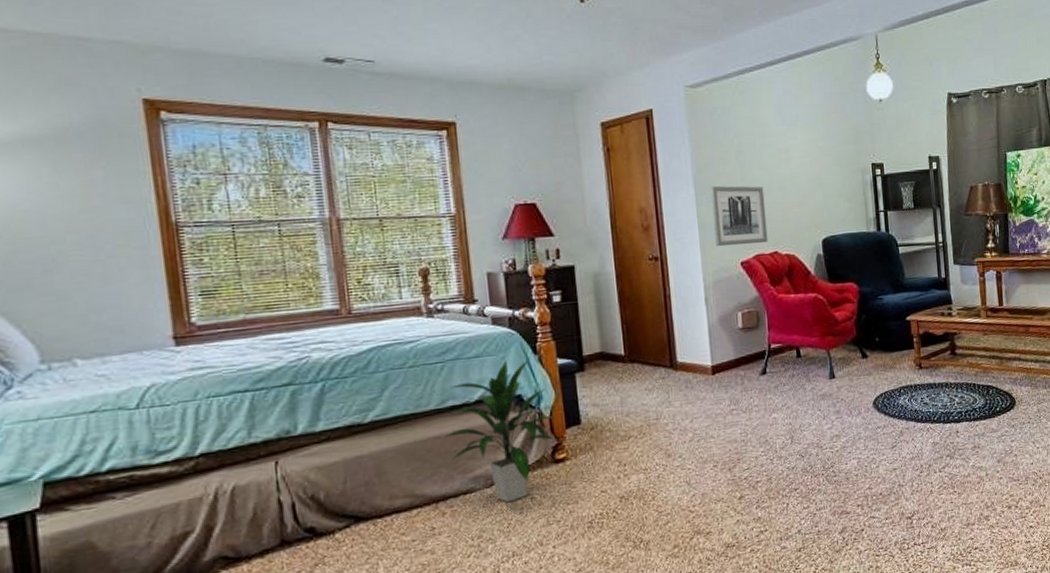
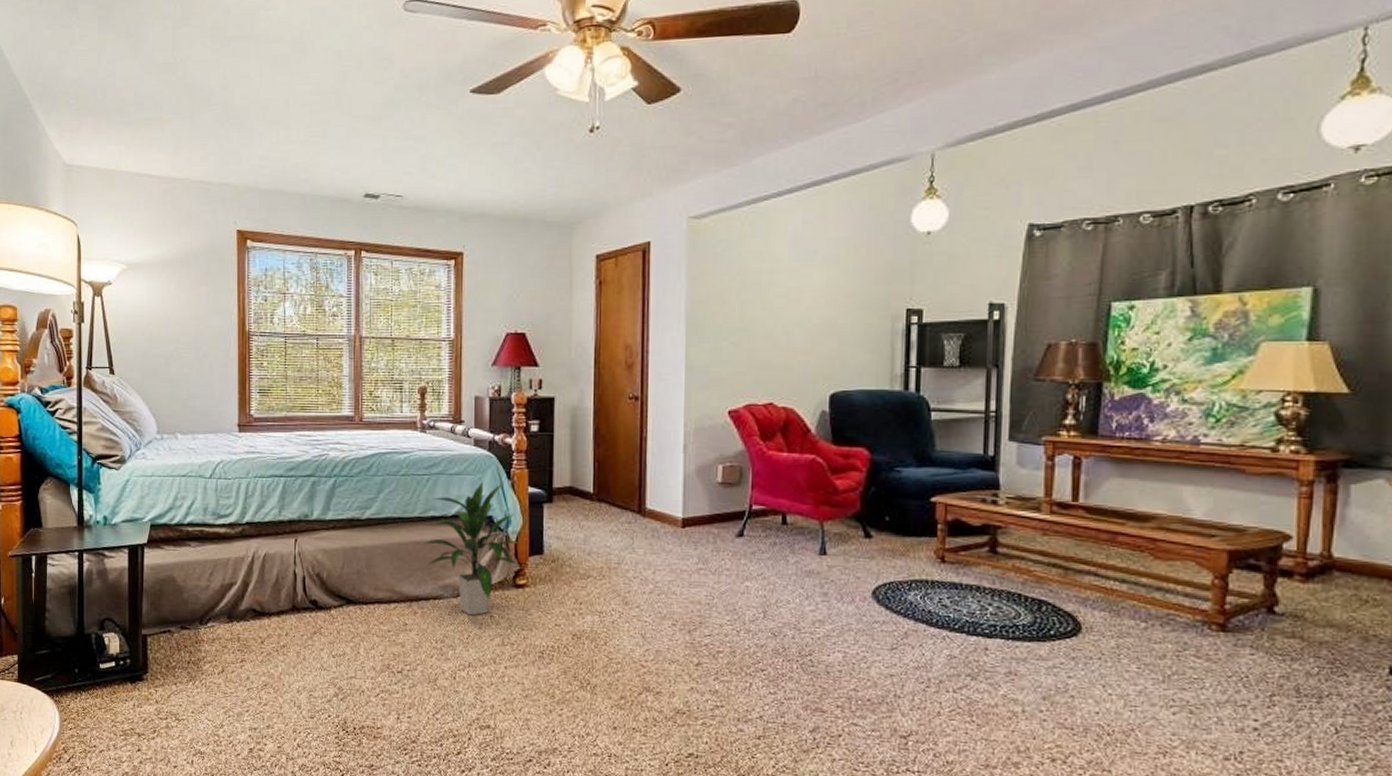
wall art: present [710,185,768,247] -> none [702,325,765,393]

